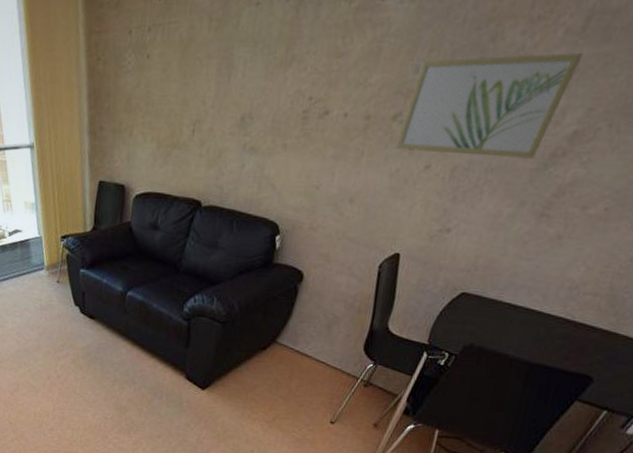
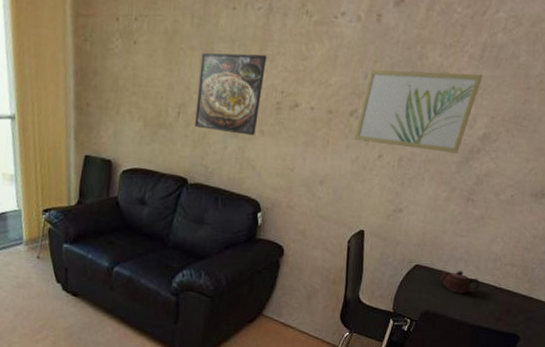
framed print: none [210,55,294,151] -> present [195,52,267,136]
teapot: none [491,299,546,327] -> present [439,270,480,294]

